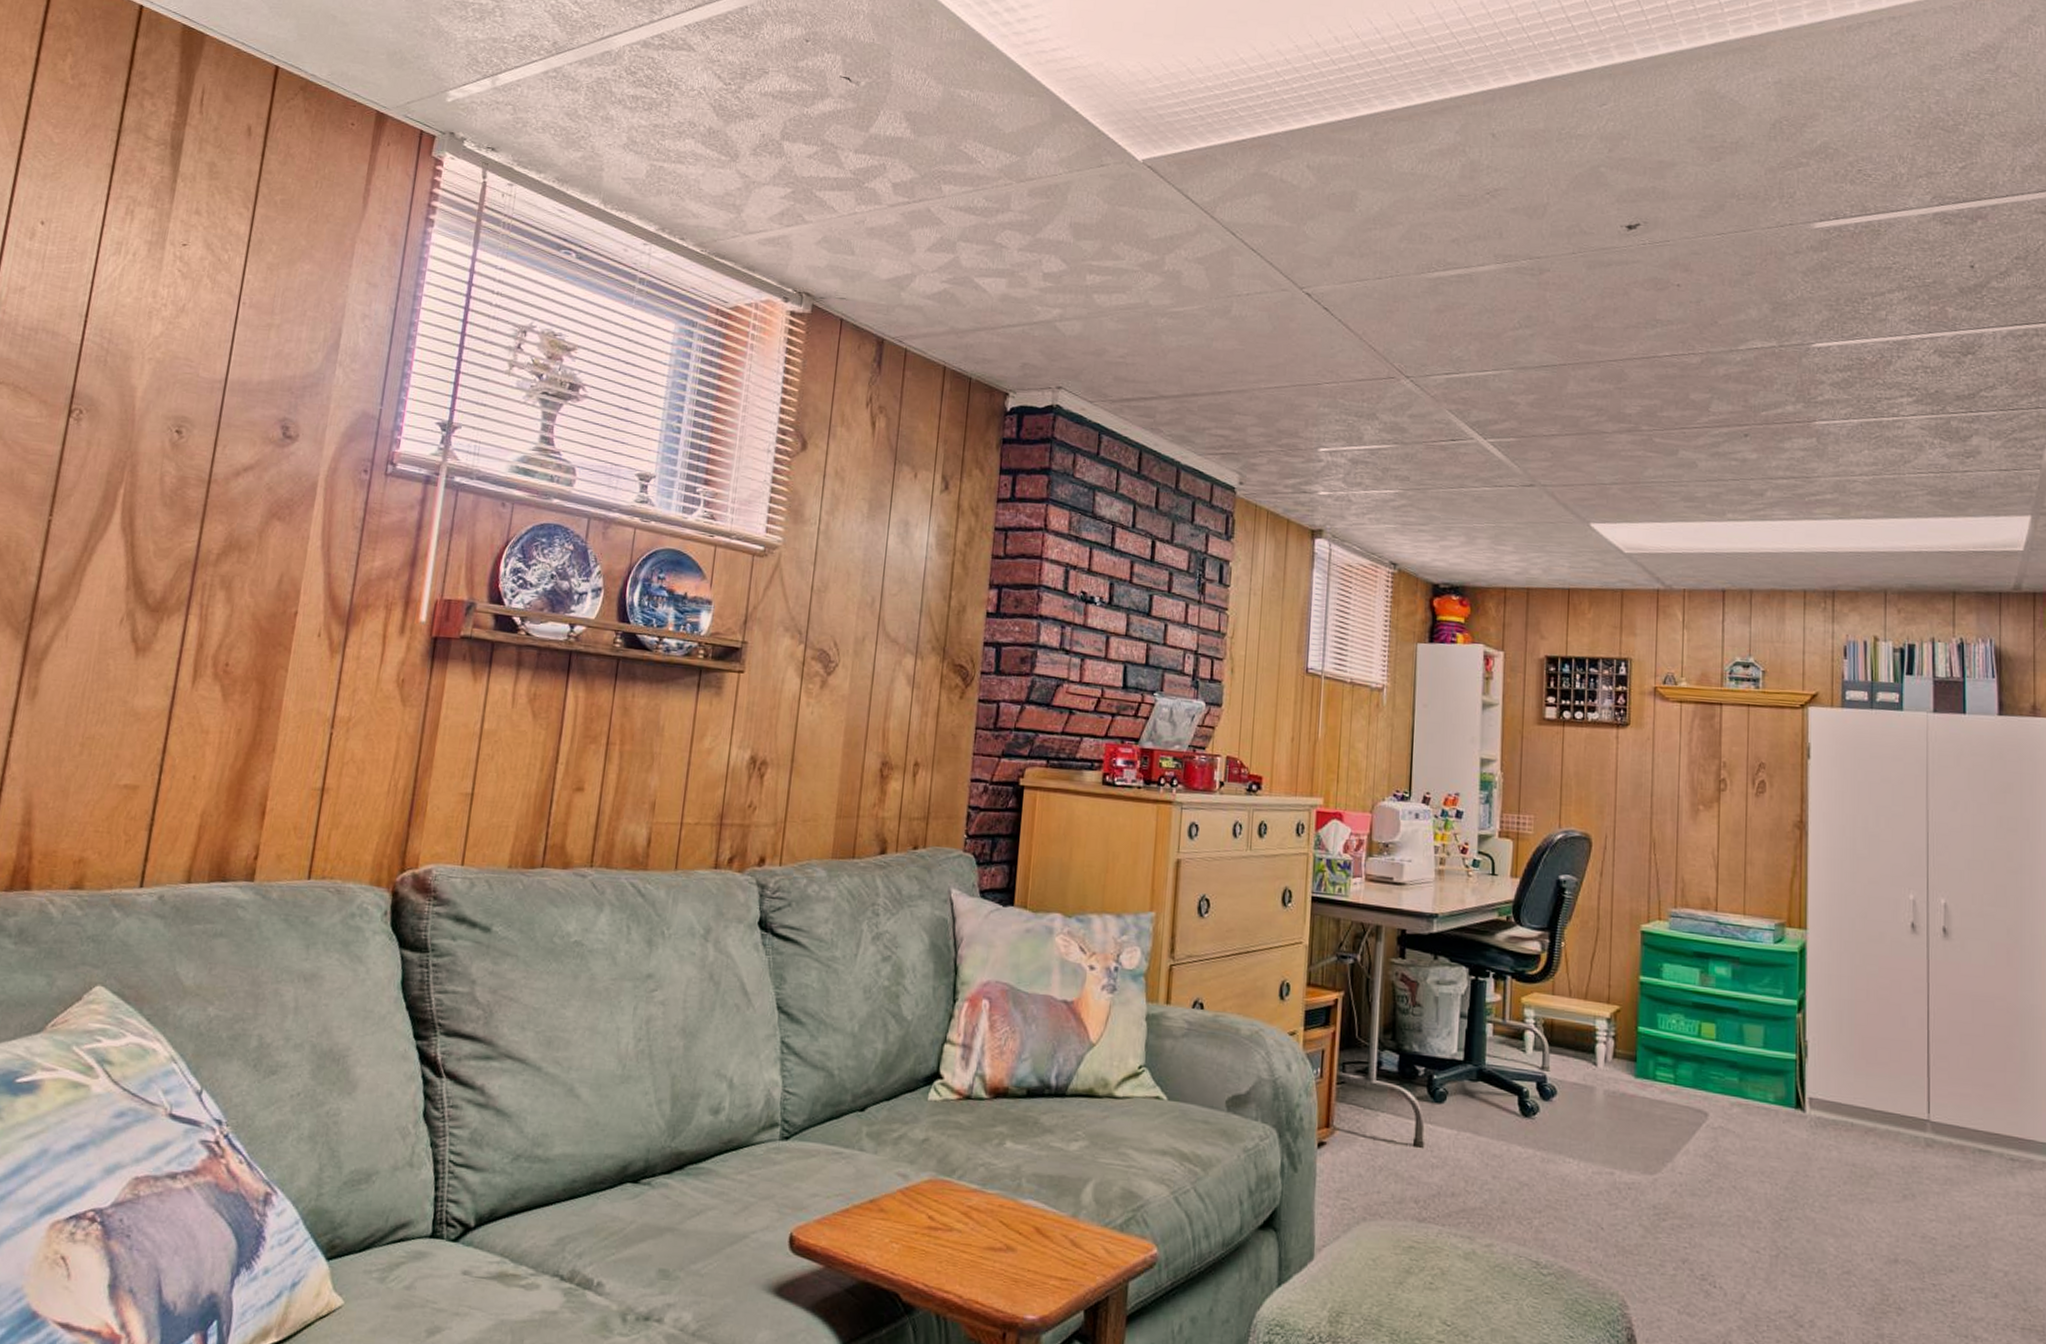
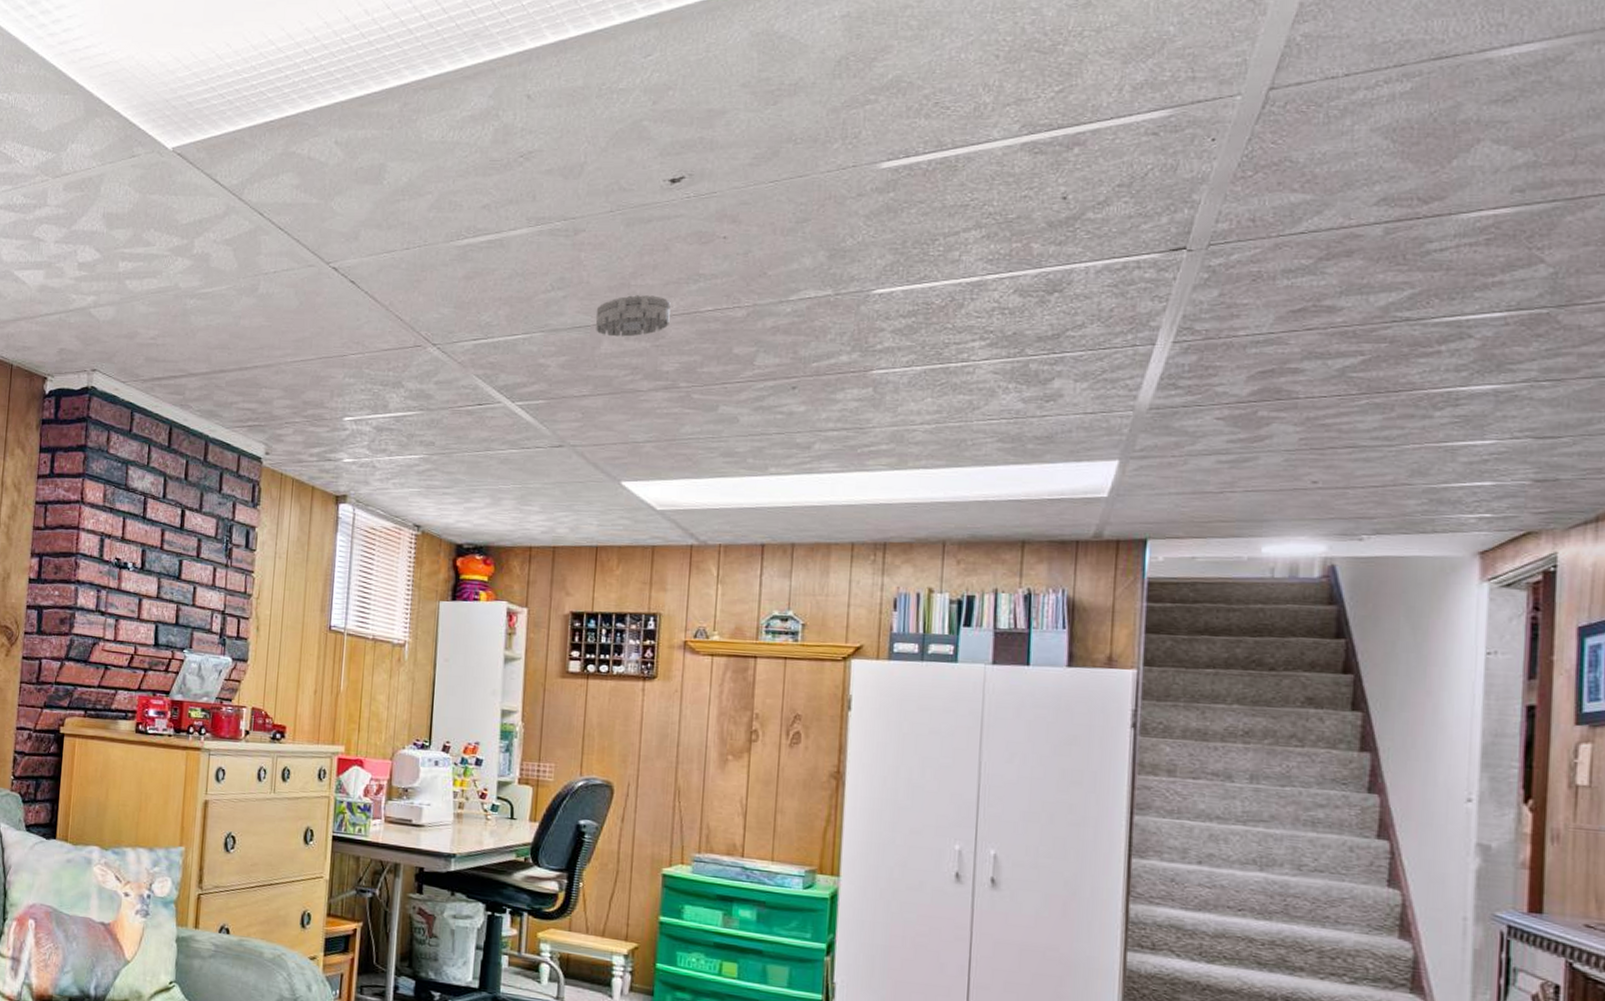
smoke detector: none [1561,337,1631,378] -> present [595,295,671,337]

